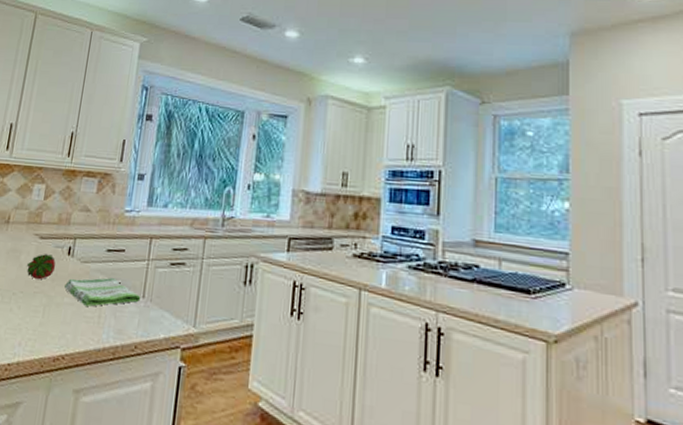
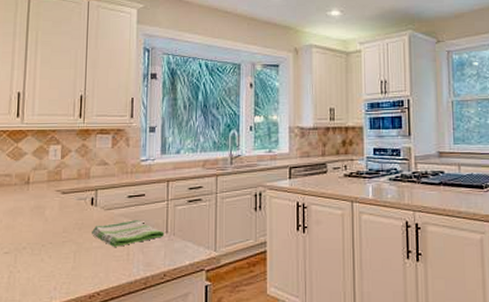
fruit: present [26,254,56,280] -> none [52,207,81,231]

